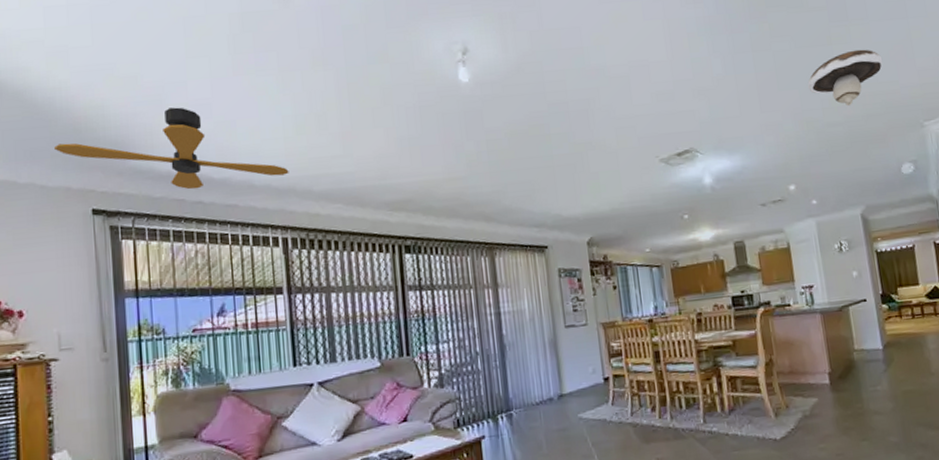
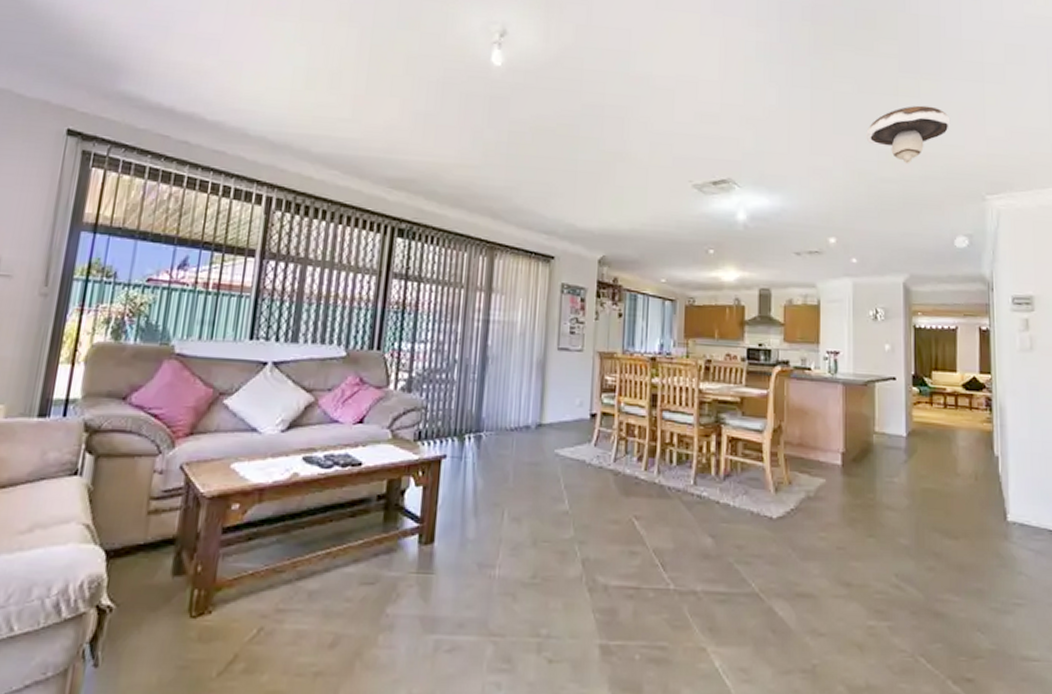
ceiling fan: present [54,107,289,190] -> none [42,36,289,130]

